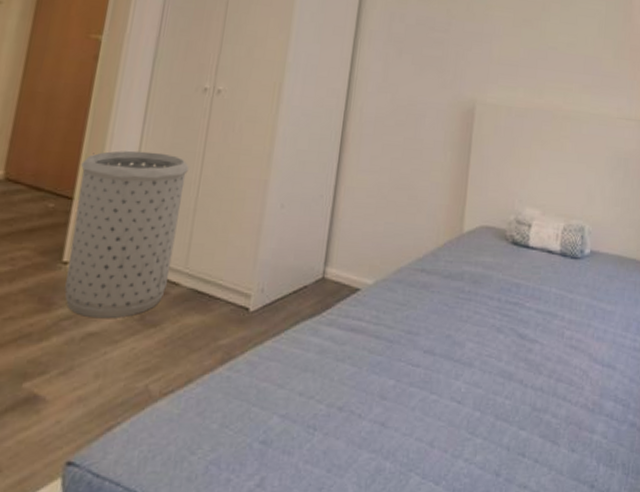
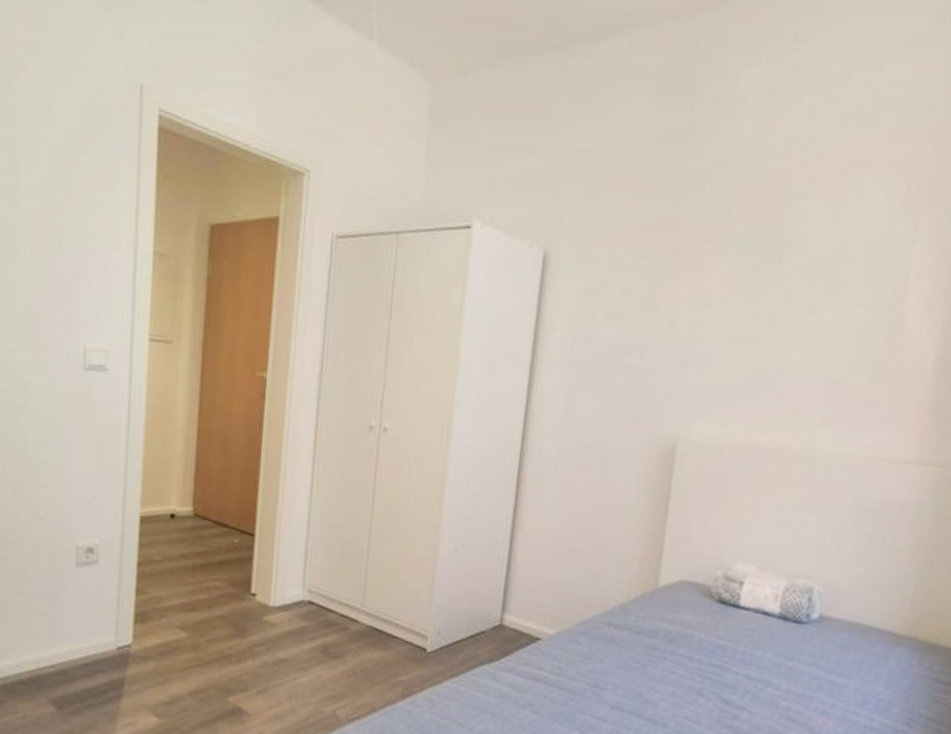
laundry basket: present [64,150,189,319] -> none [255,490,360,648]

